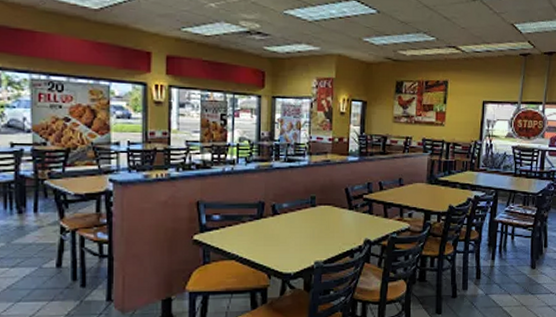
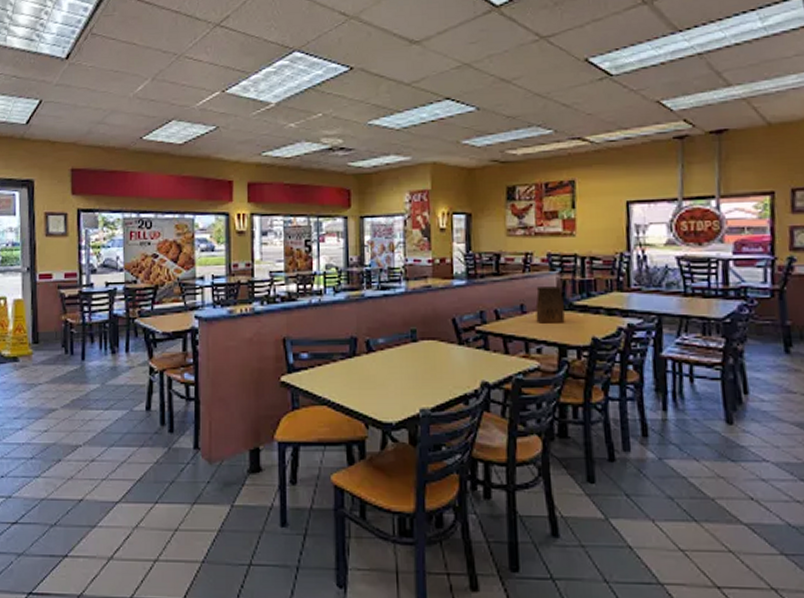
paper bag: none [410,165,431,194] -> present [535,286,565,324]

